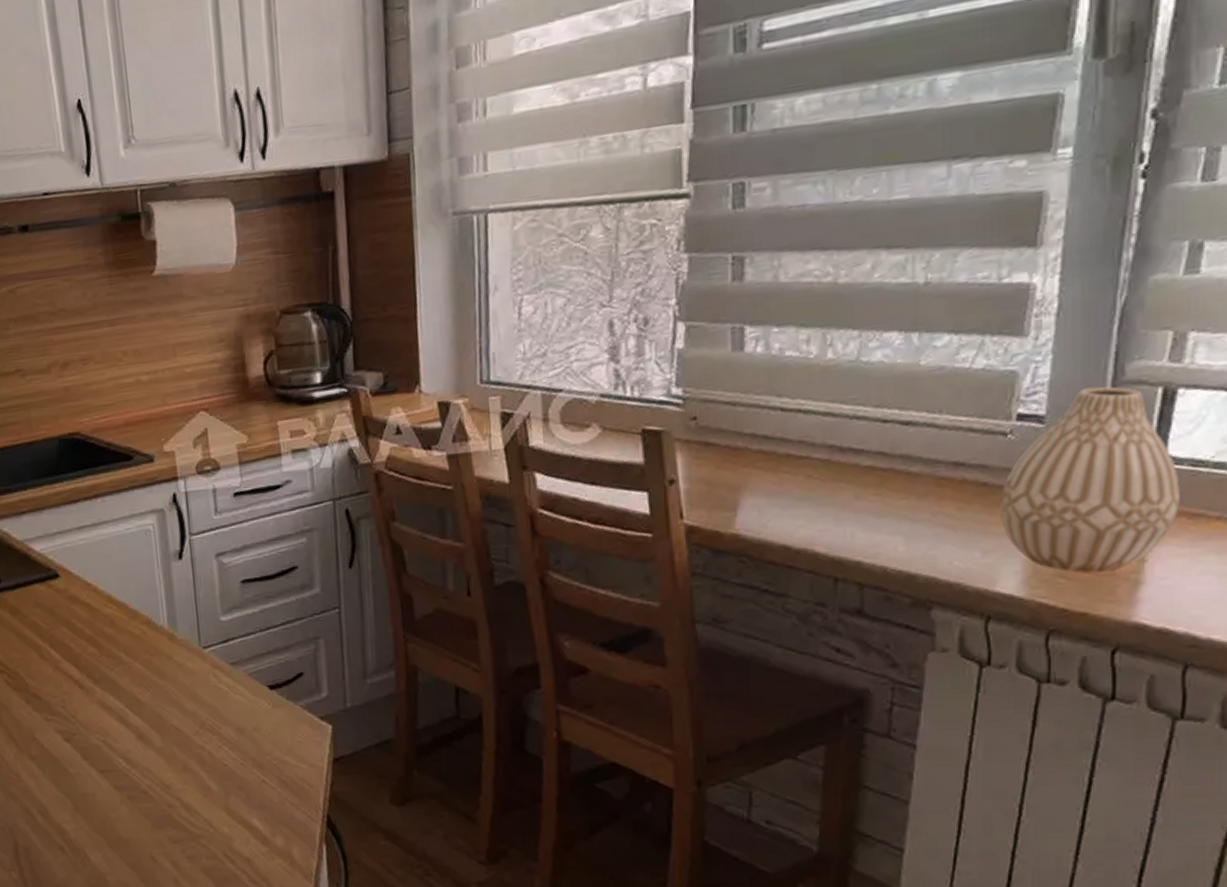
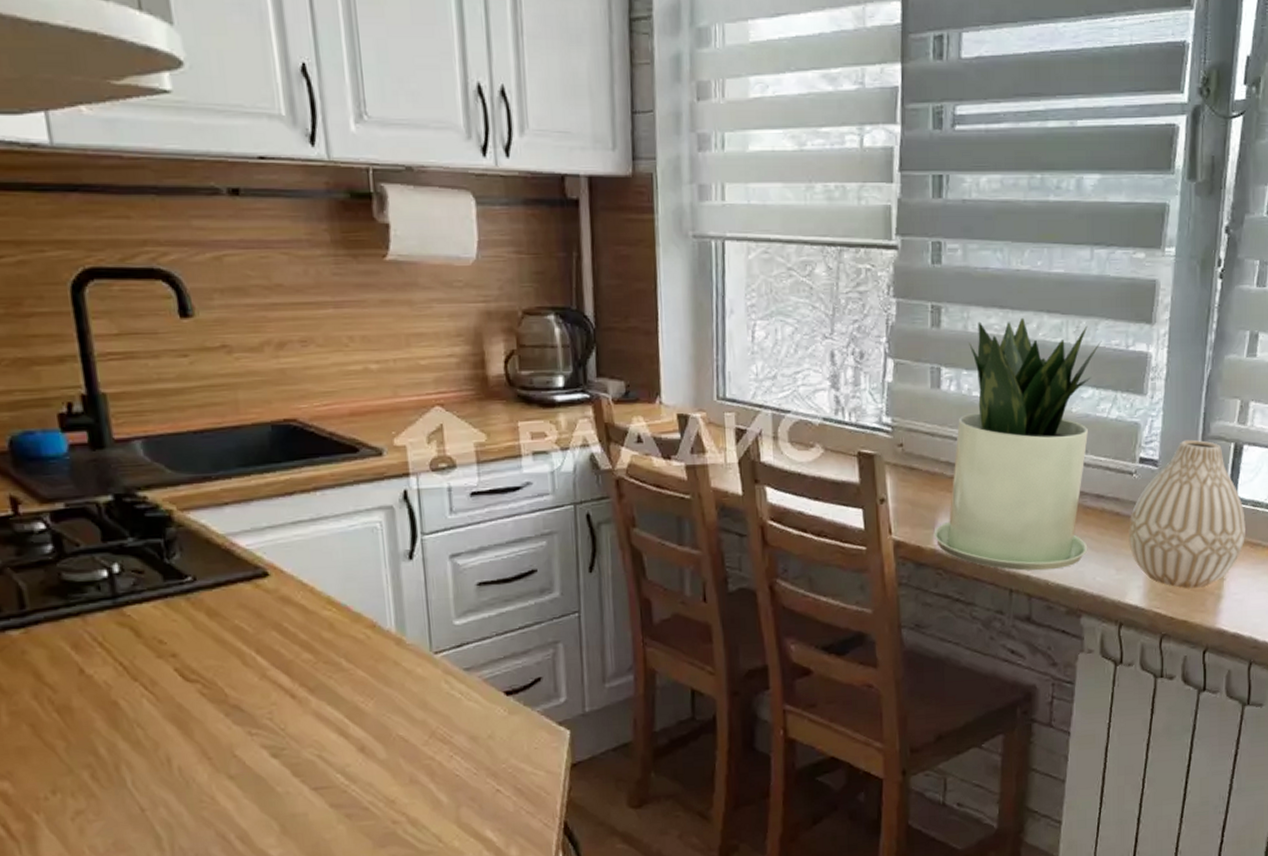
planter: none [735,258,963,556] -> present [933,317,1102,571]

